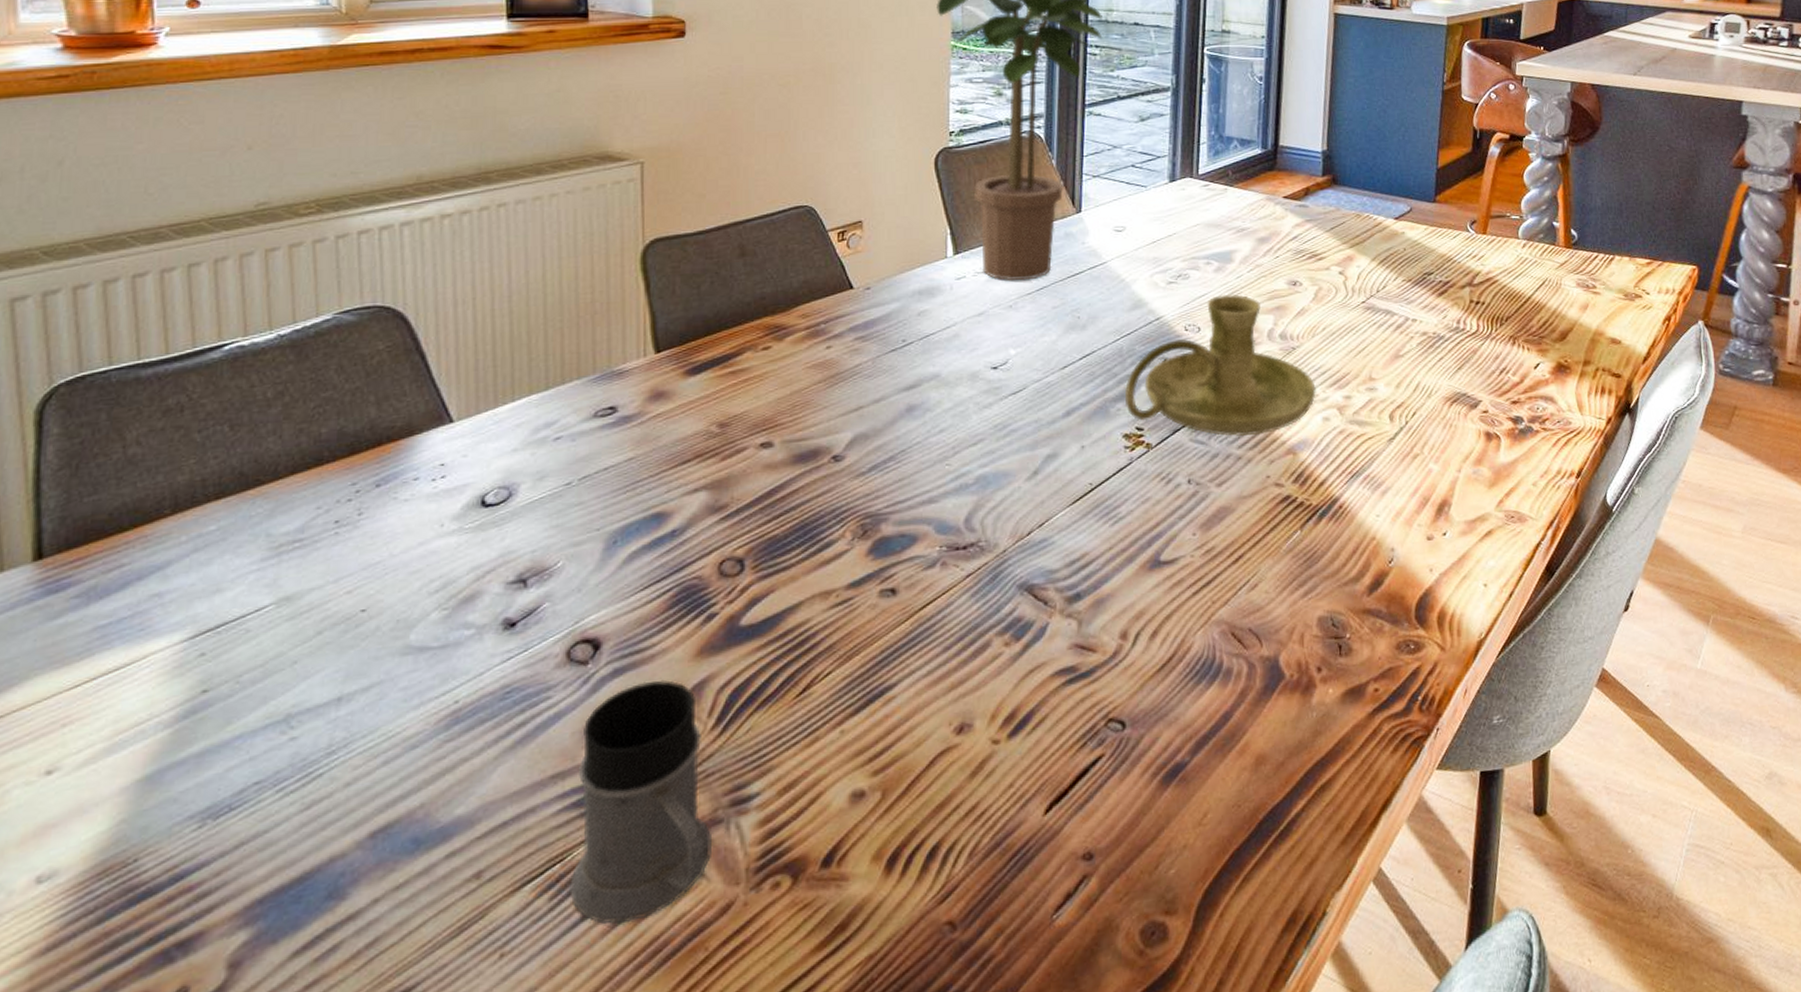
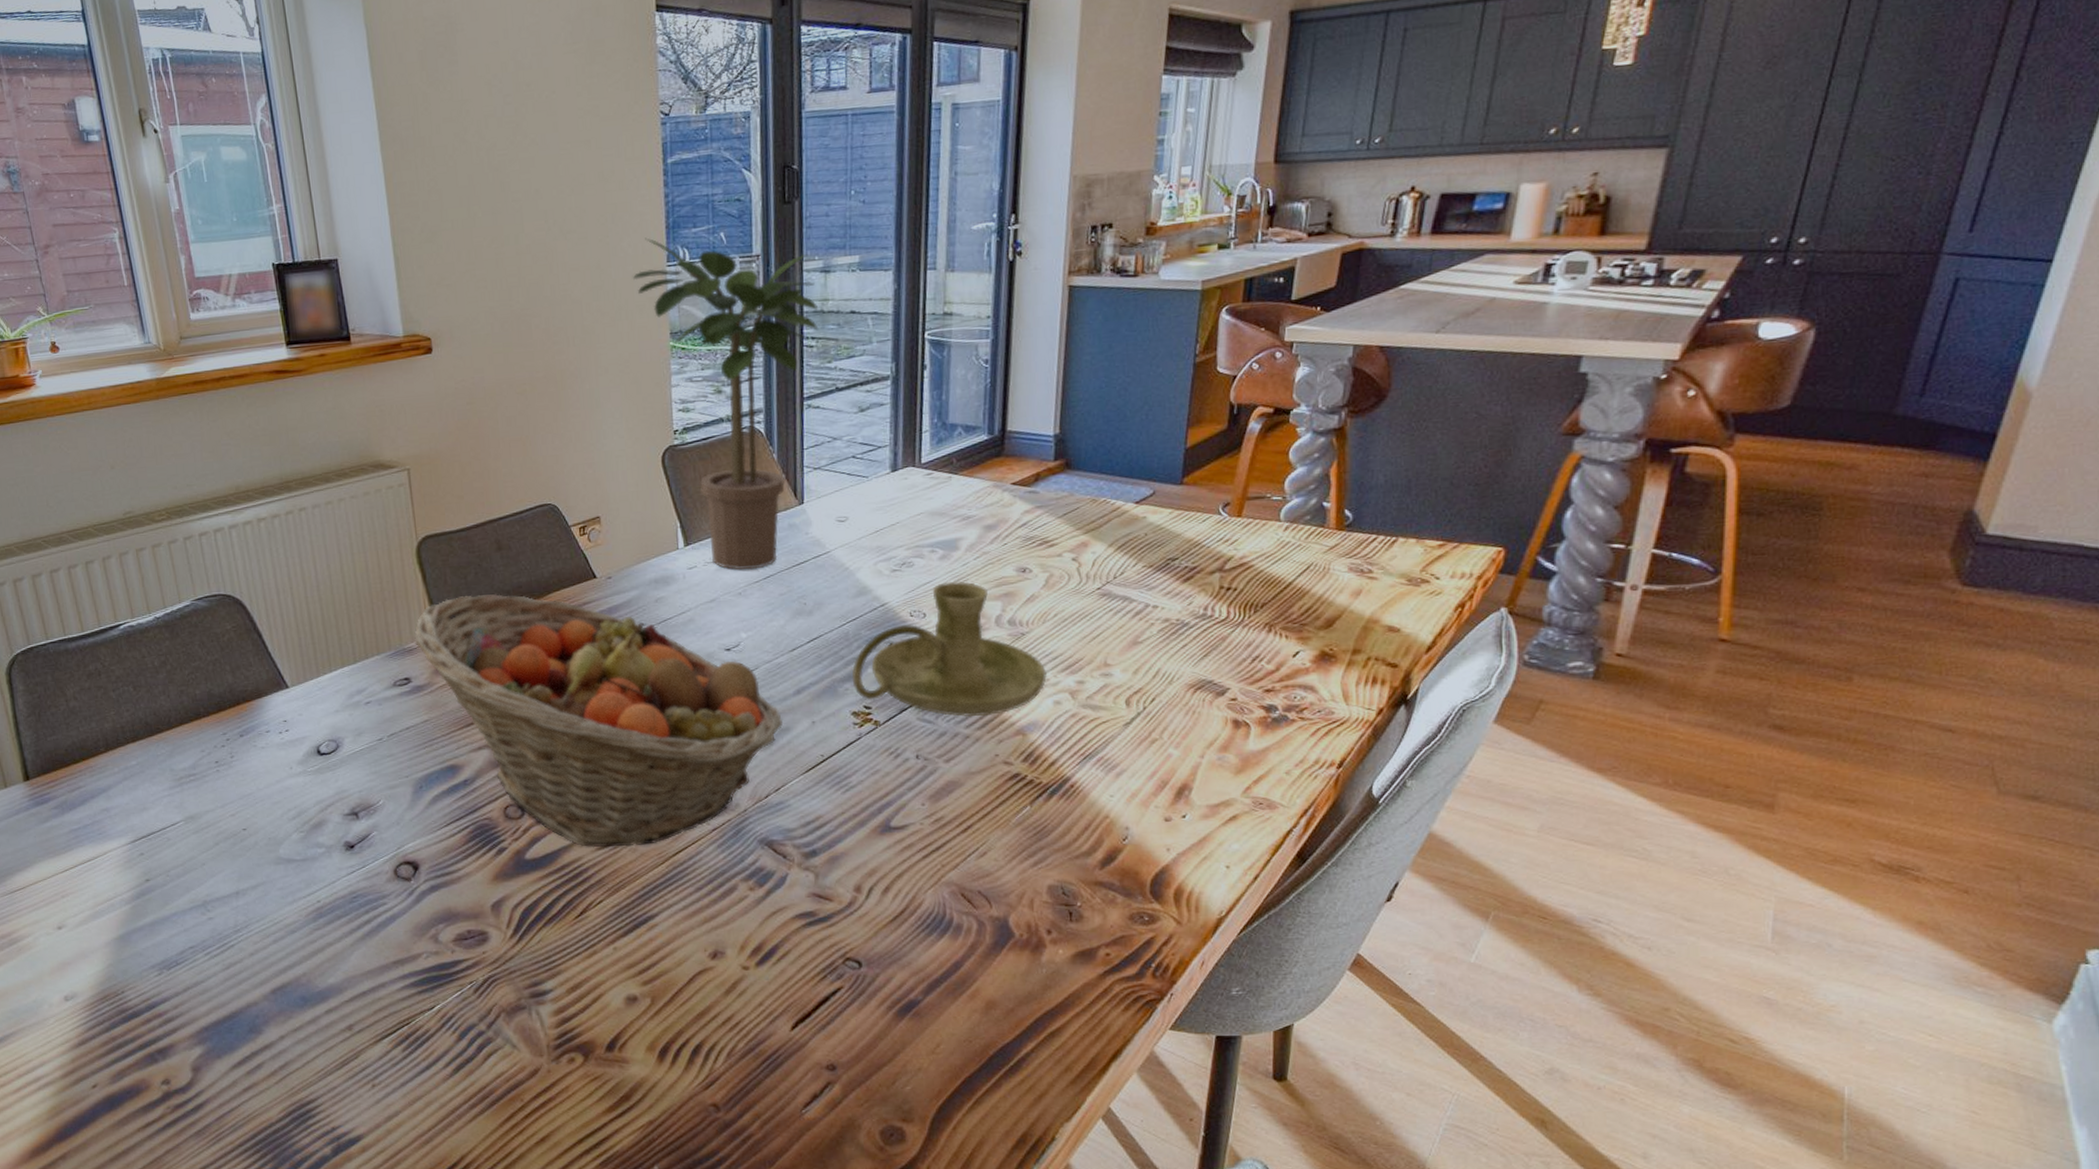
mug: present [570,679,711,925] -> none [413,896,519,1075]
fruit basket: none [627,306,1051,607] -> present [414,594,784,848]

